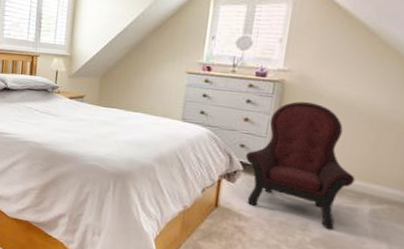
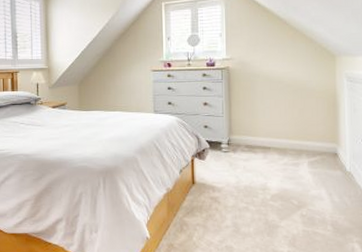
armchair: present [246,101,356,230] -> none [210,82,294,185]

